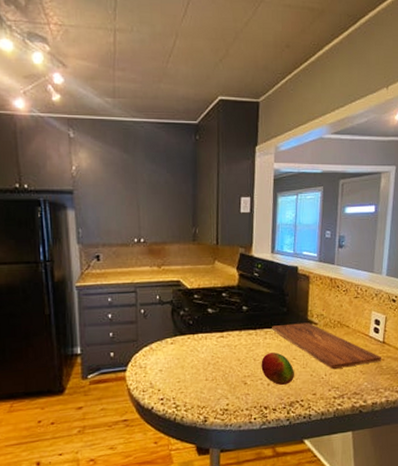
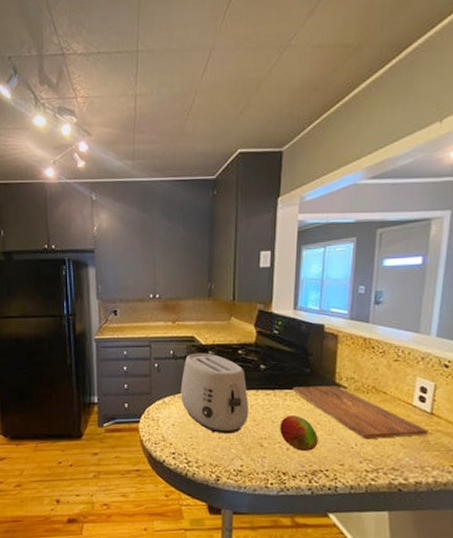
toaster: none [167,297,233,376] -> present [180,353,249,434]

